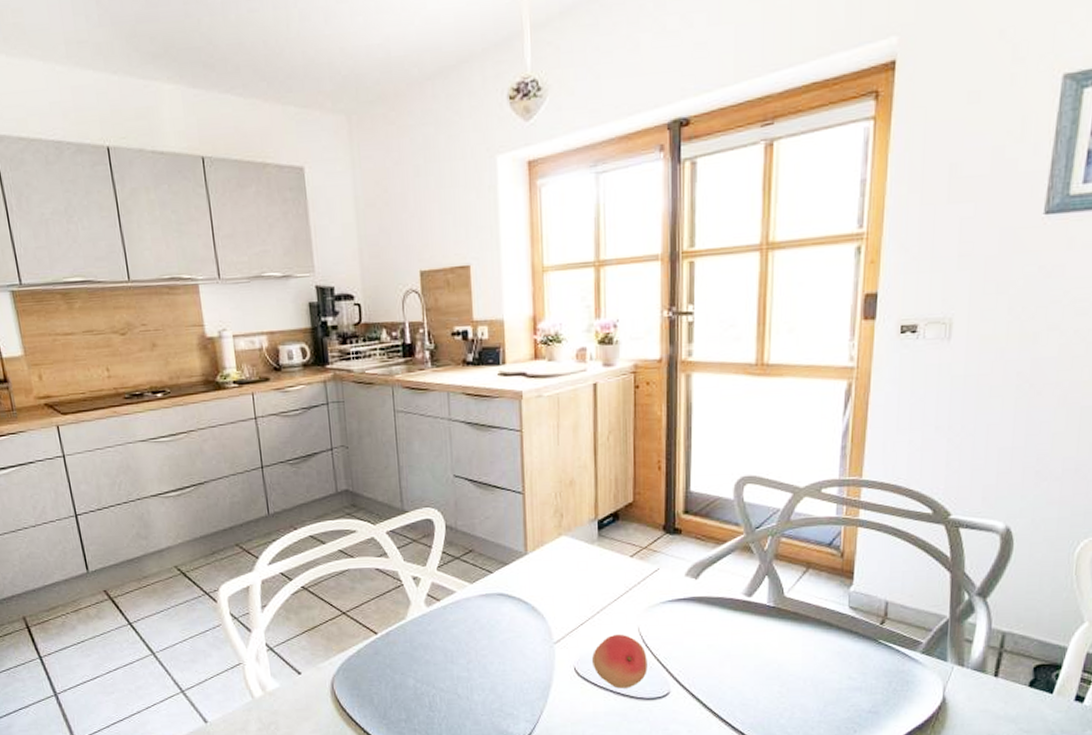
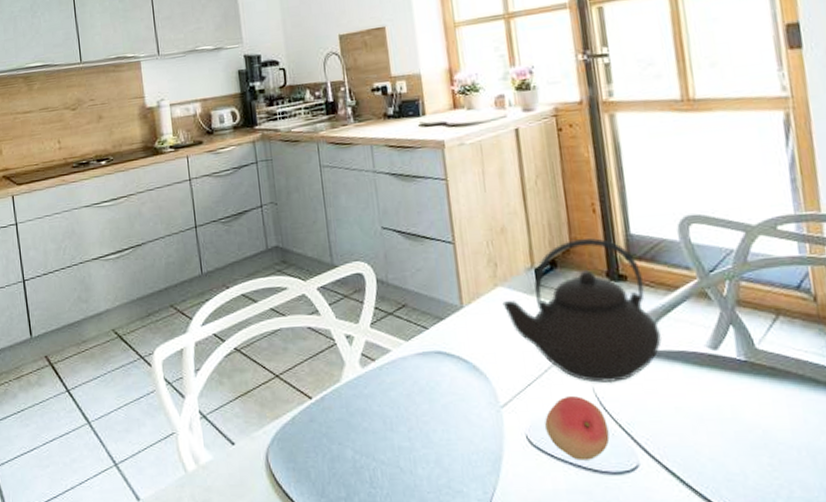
teapot: none [564,494,704,624] -> present [502,238,662,384]

